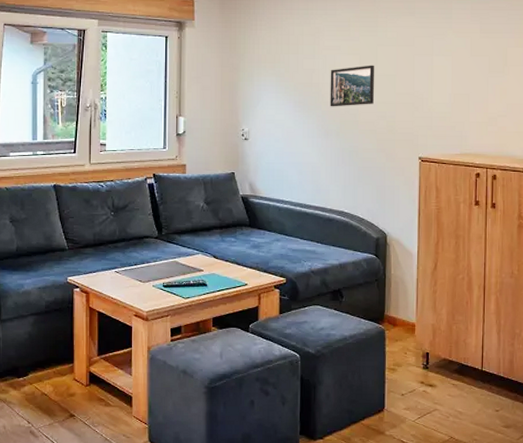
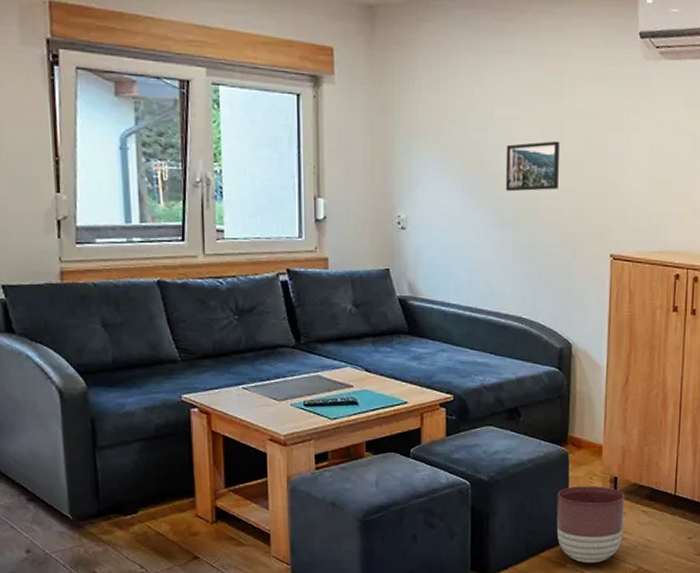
planter: none [375,360,437,432] -> present [556,486,625,564]

